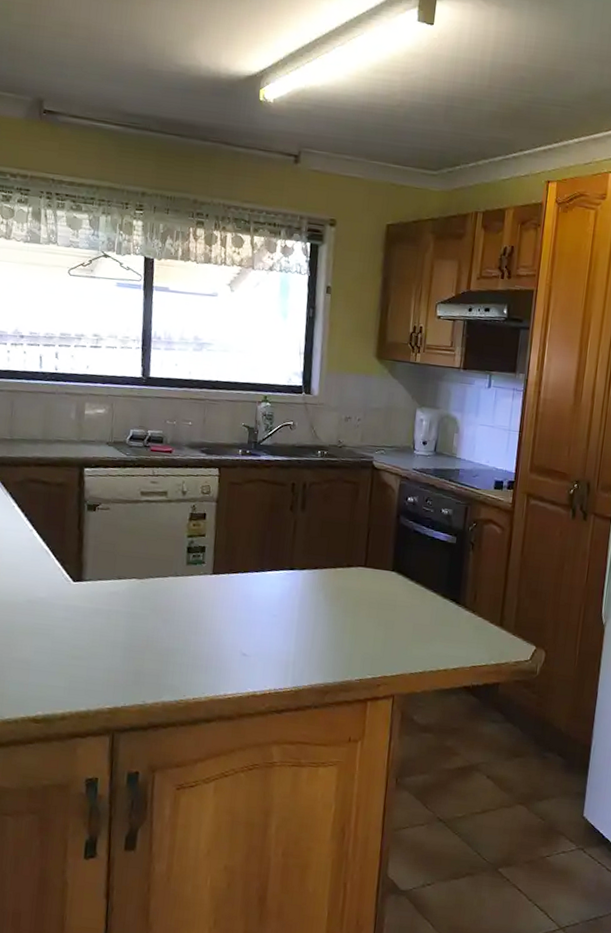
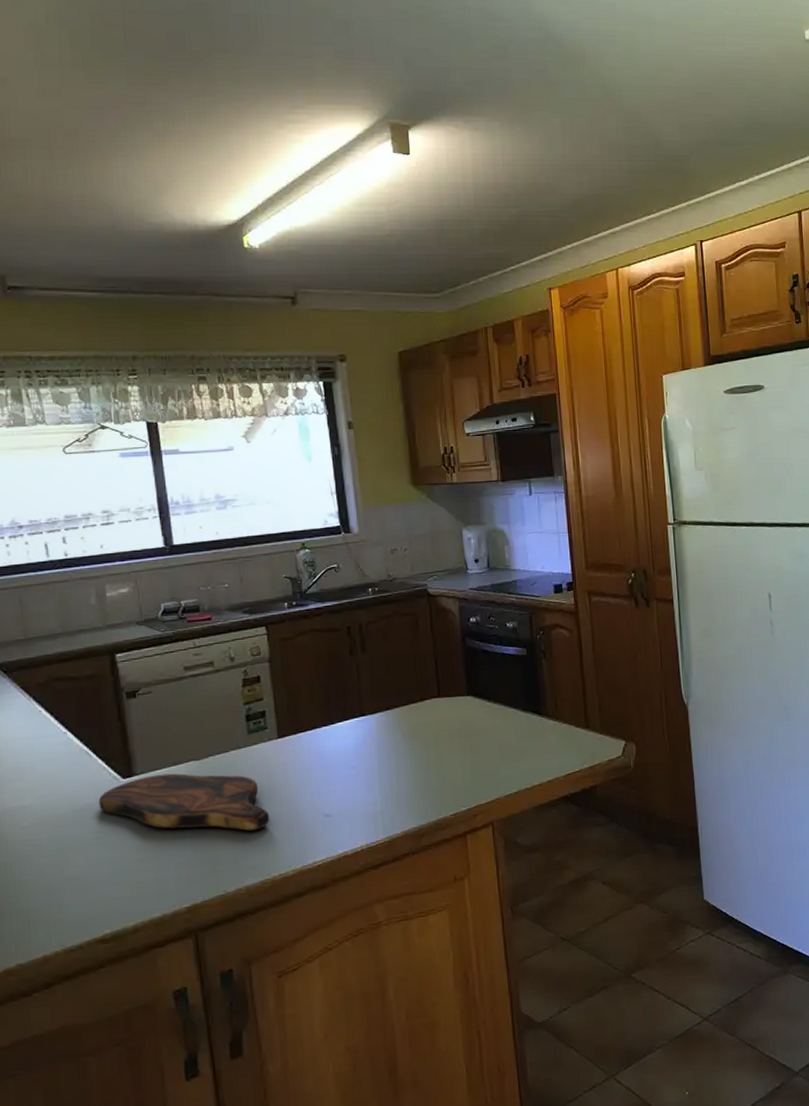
cutting board: none [49,584,194,654] -> present [98,773,270,831]

